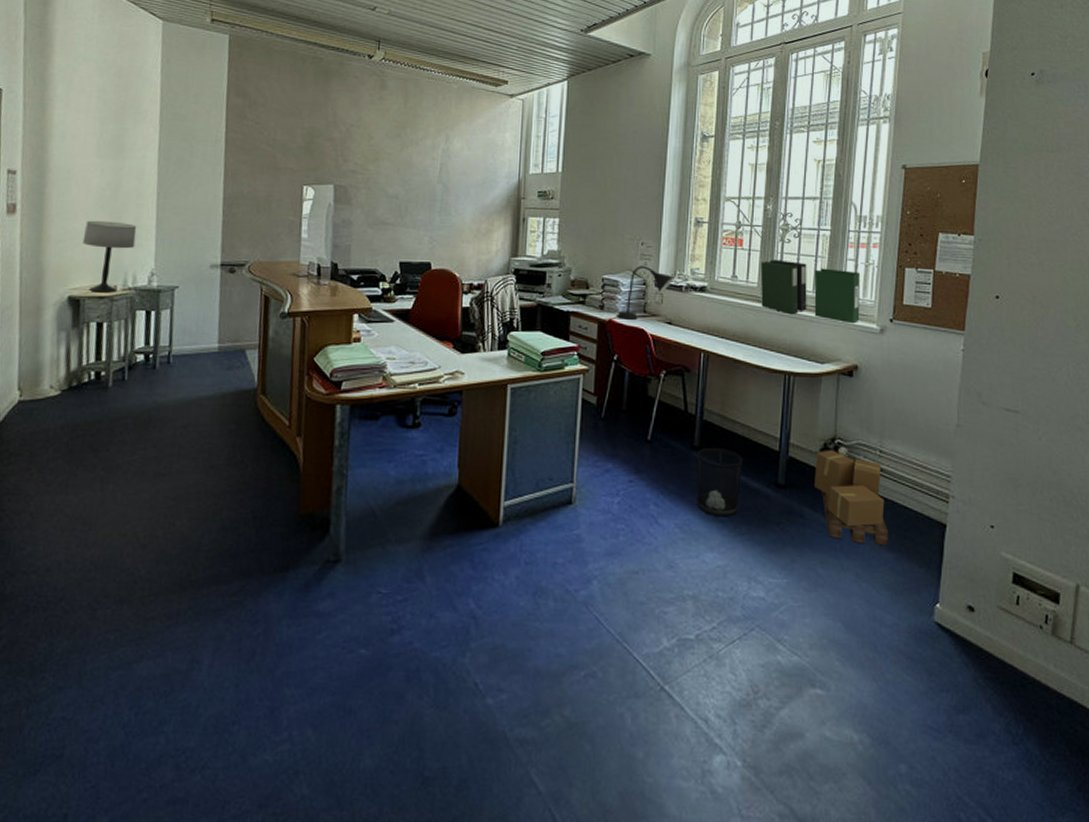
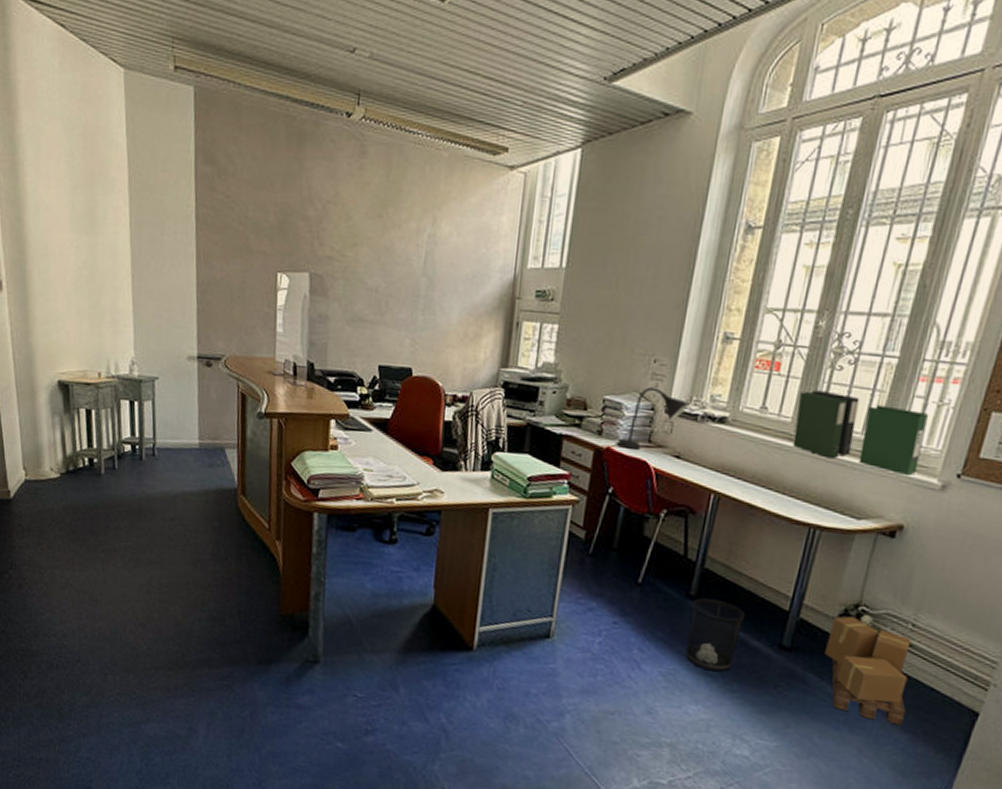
table lamp: present [82,220,137,293] -> none [65,301,115,380]

